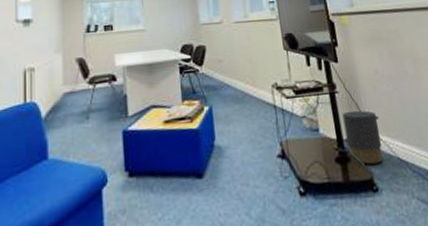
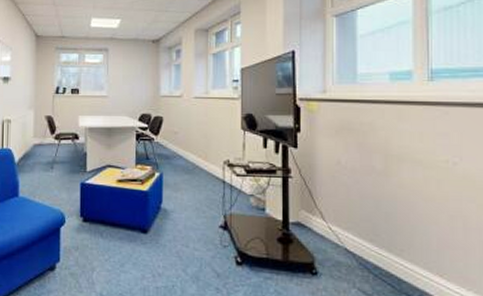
trash can: present [342,110,384,165] -> none [293,196,332,250]

